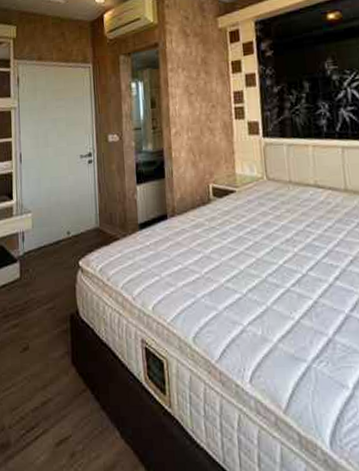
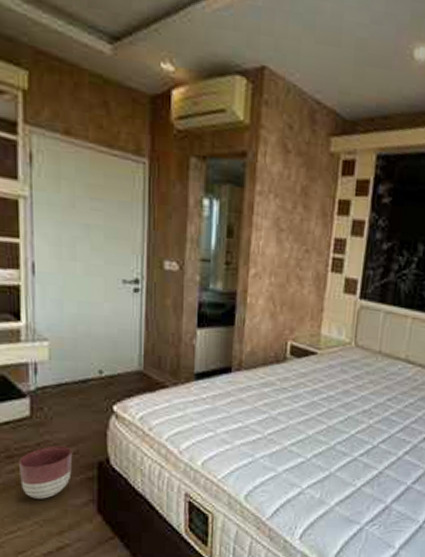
planter: none [13,302,51,354] -> present [19,445,73,499]

